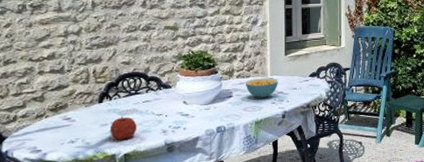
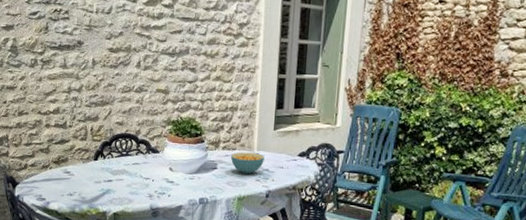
fruit: present [110,117,137,140] -> none [102,176,127,199]

